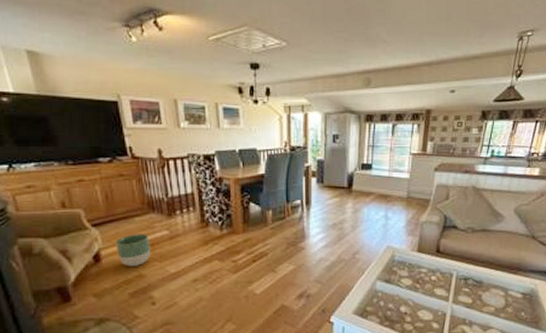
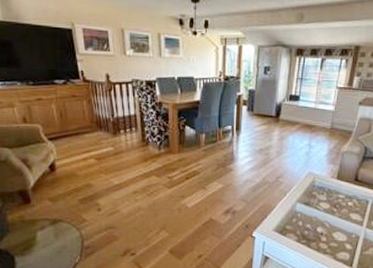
planter: present [115,234,150,267] -> none [68,149,97,177]

